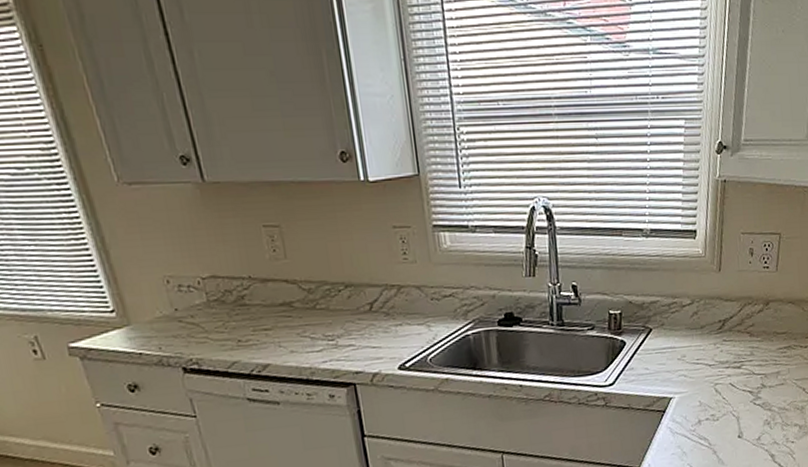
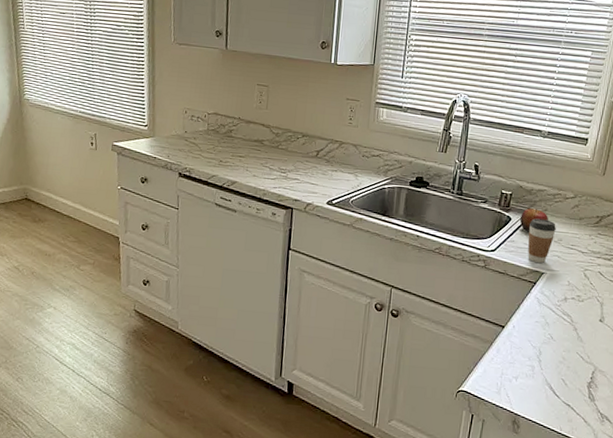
apple: none [635,325,667,355] -> present [519,208,548,232]
coffee cup: none [646,335,677,389] -> present [528,218,556,264]

